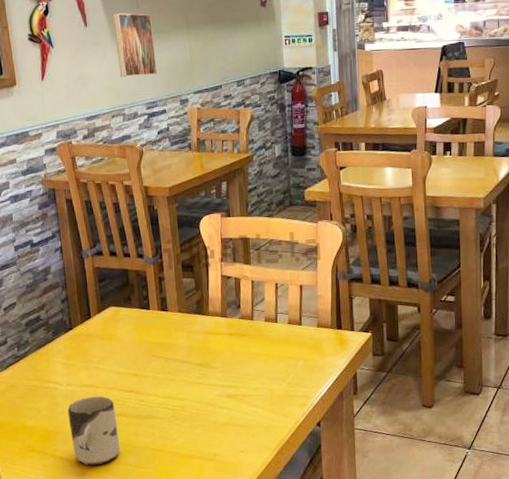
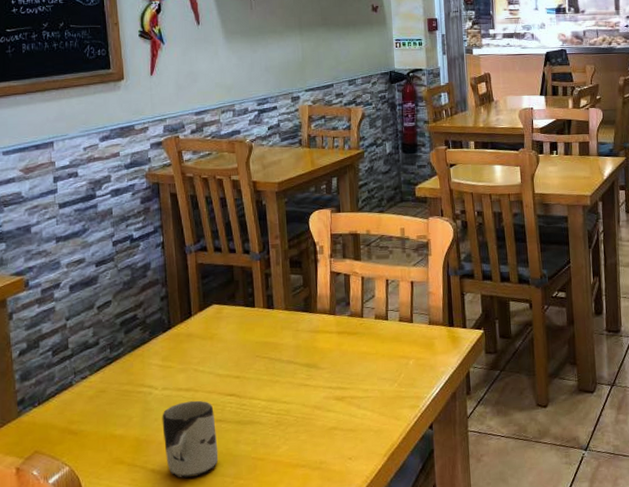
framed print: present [112,13,158,78] -> none [226,13,270,75]

